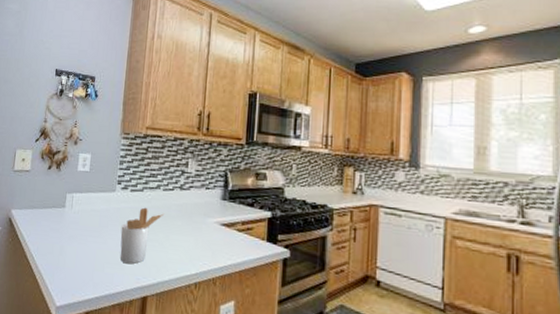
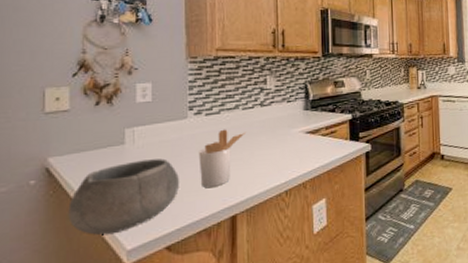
bowl: none [19,224,103,289] -> present [68,158,179,236]

